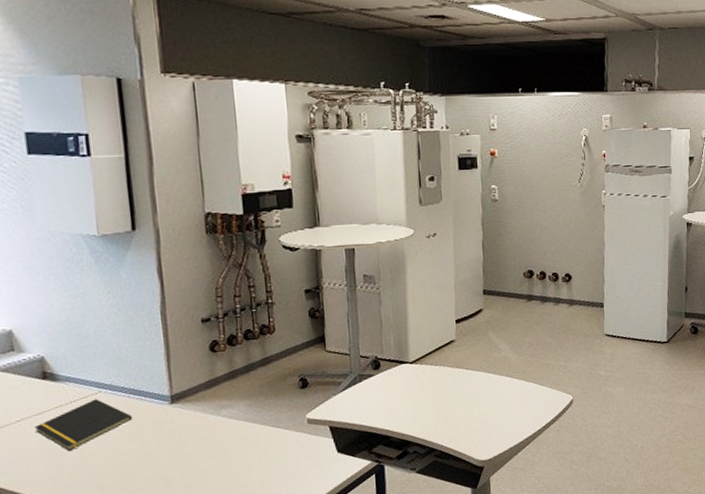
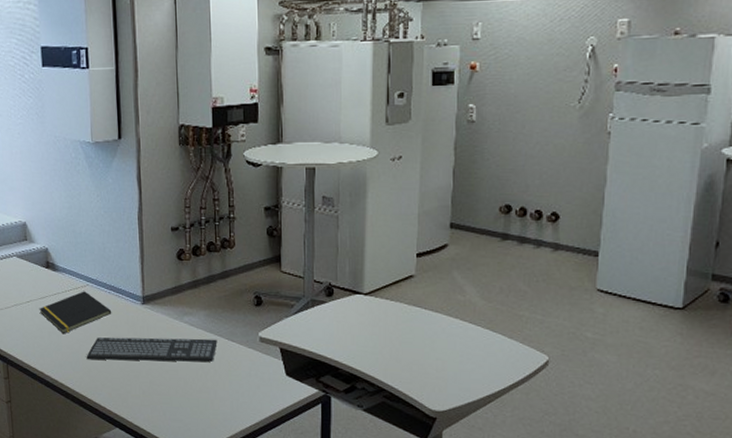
keyboard: none [101,428,262,475] -> present [86,337,218,362]

